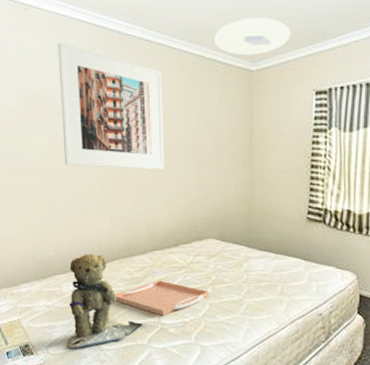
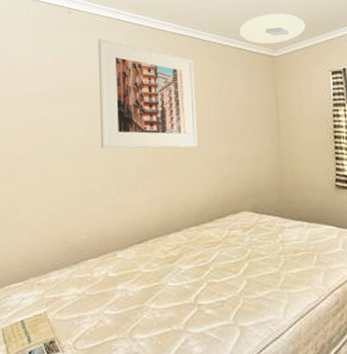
teddy bear: present [67,253,141,349] -> none [97,234,177,342]
serving tray: present [115,280,210,316] -> none [149,257,247,296]

